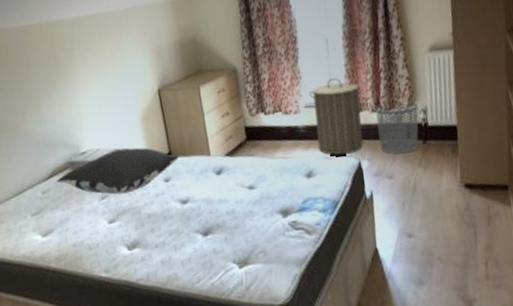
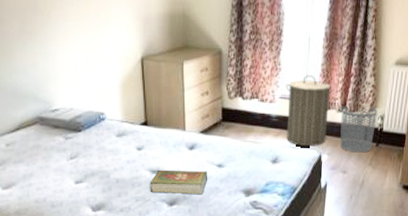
pillow: present [56,147,179,195] -> none [23,112,155,156]
book: none [181,195,241,224] -> present [150,169,208,195]

